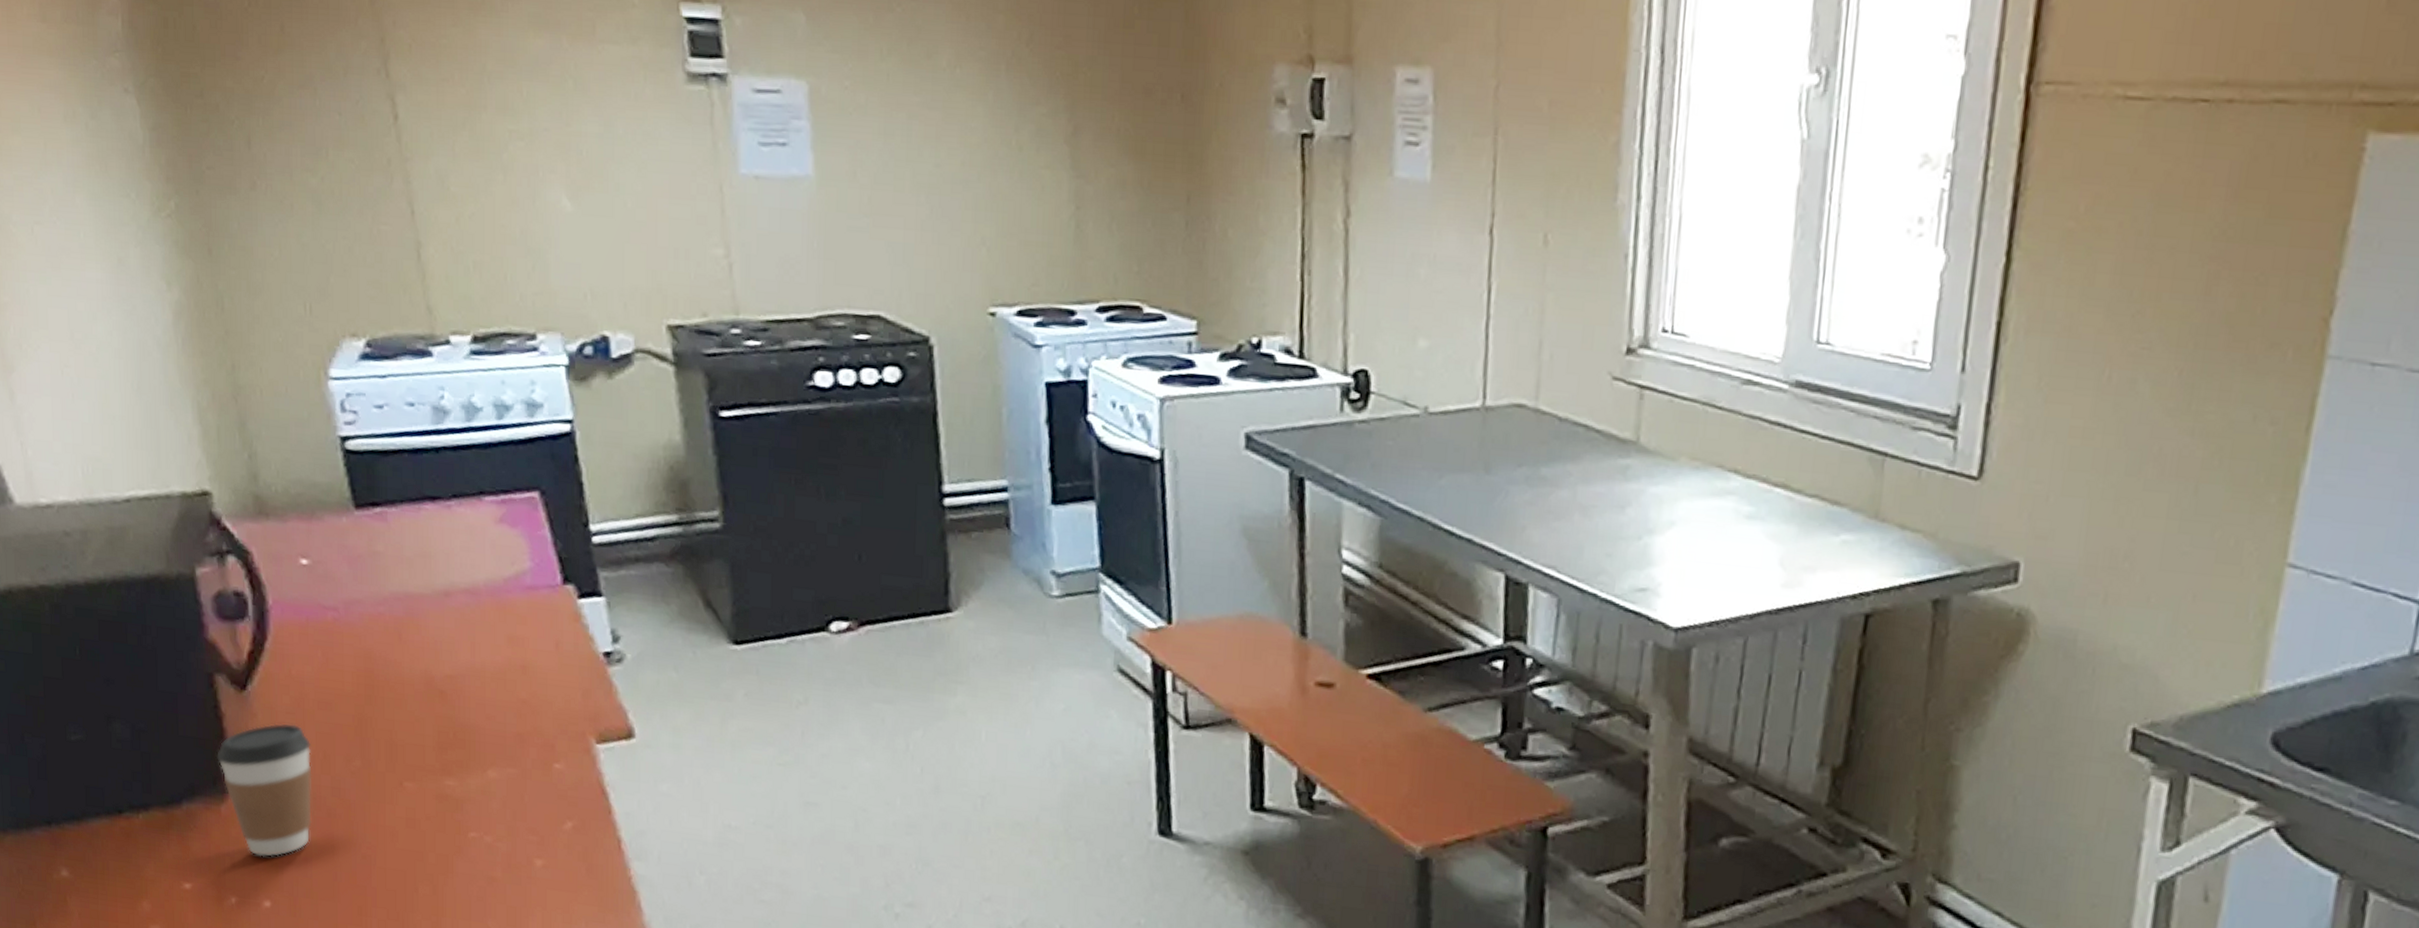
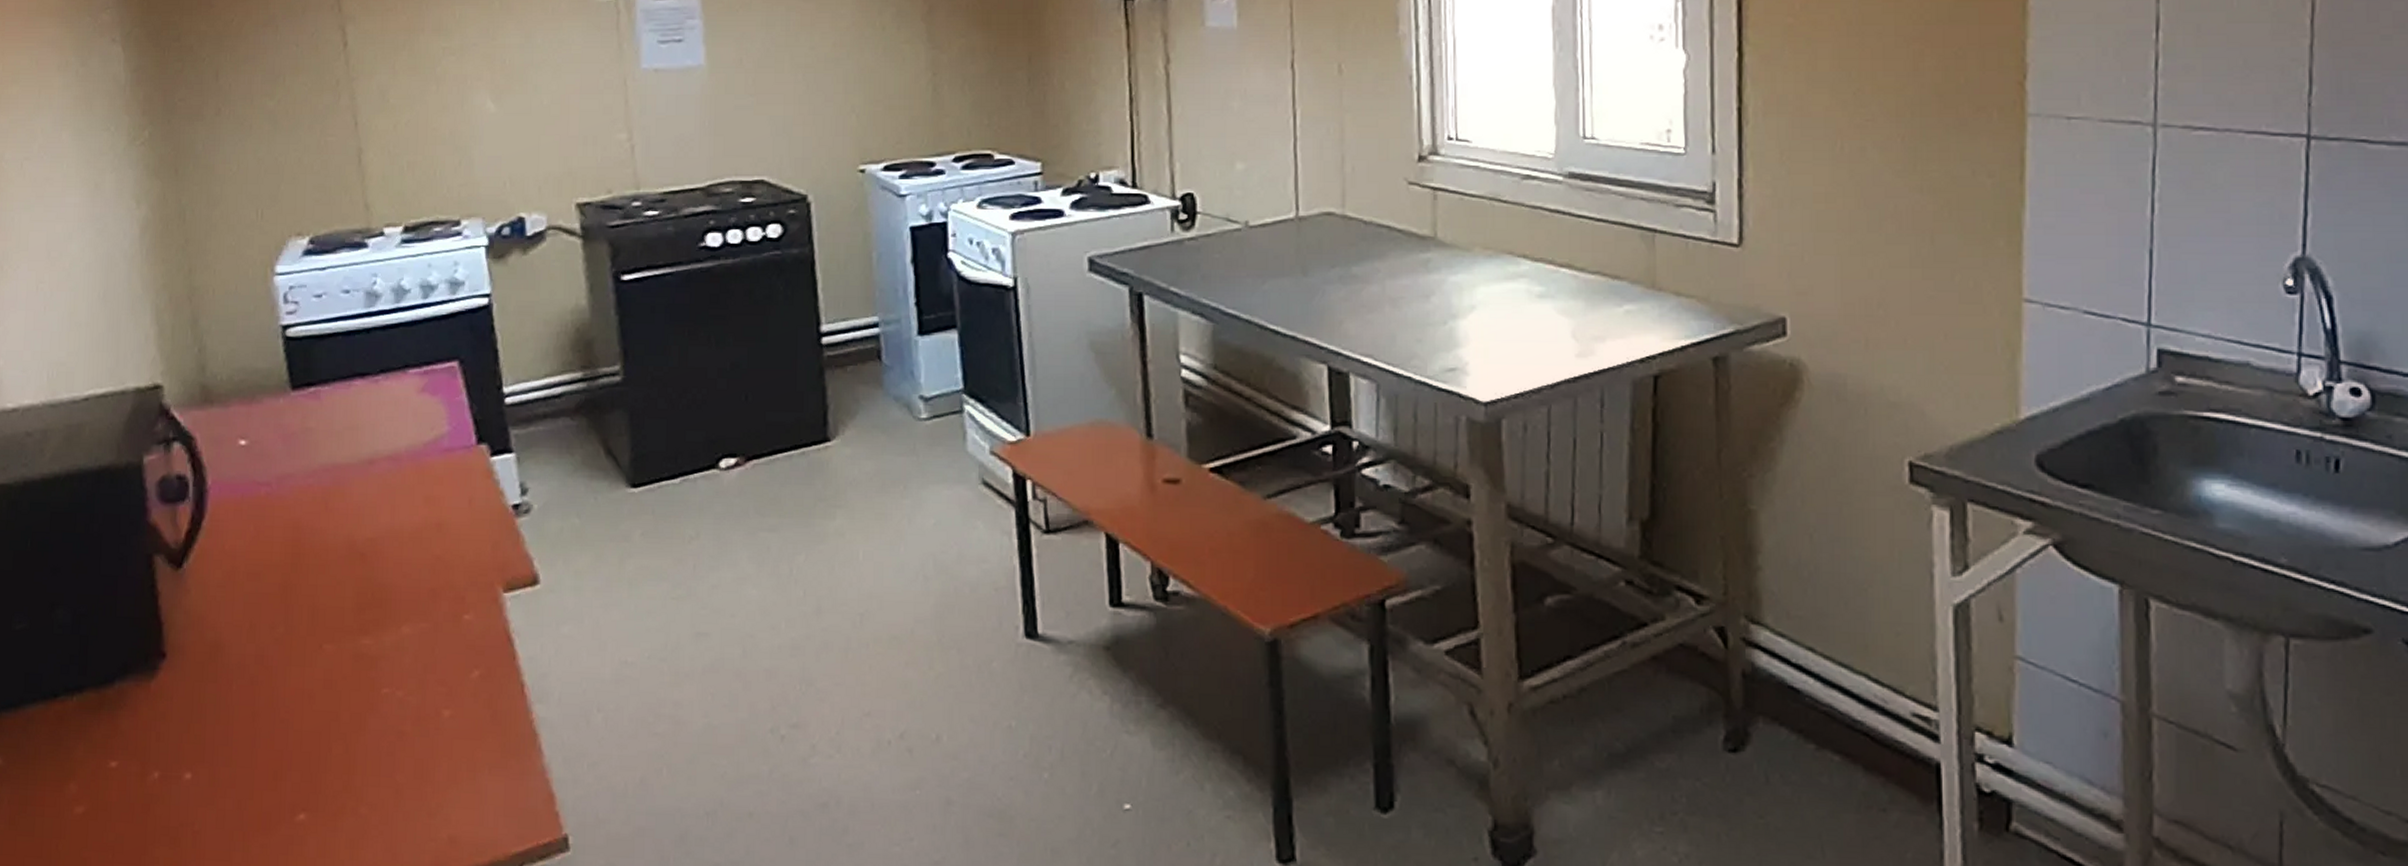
coffee cup: present [217,723,312,857] -> none [150,597,239,730]

